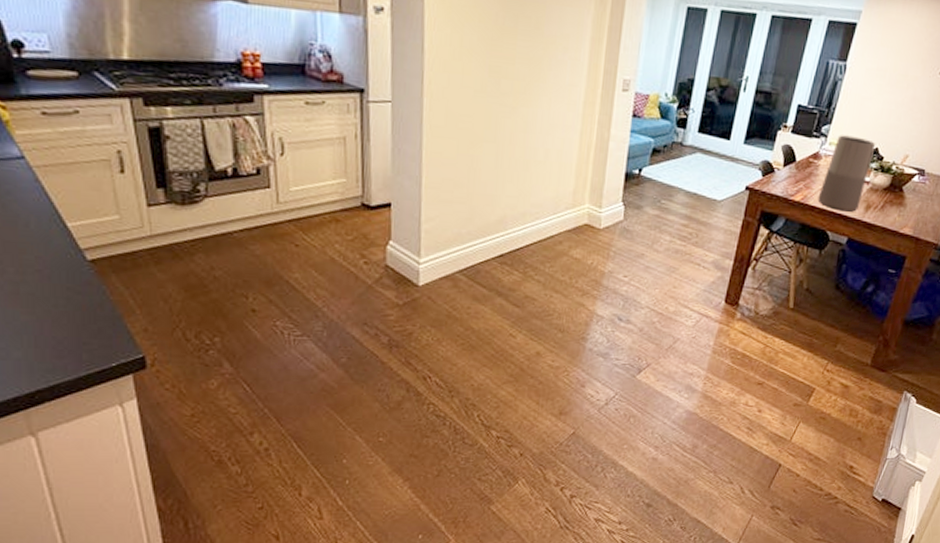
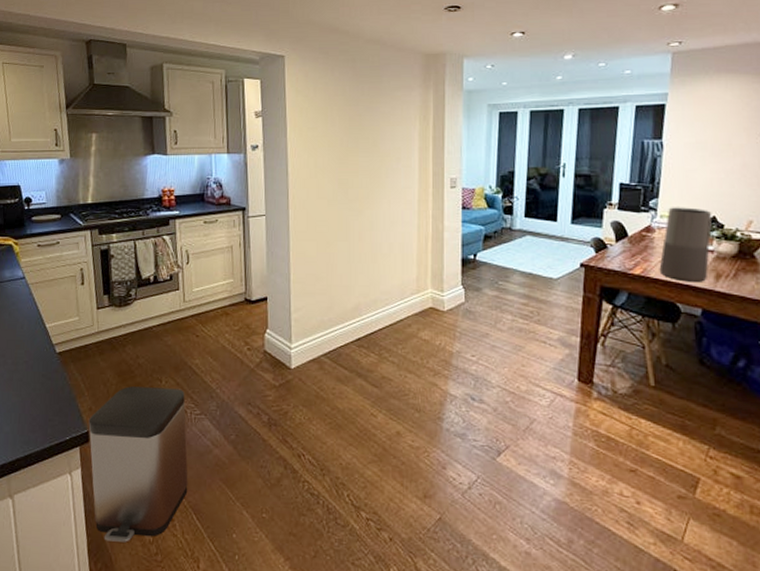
pedal bin: none [144,303,286,477] -> present [88,386,188,544]

